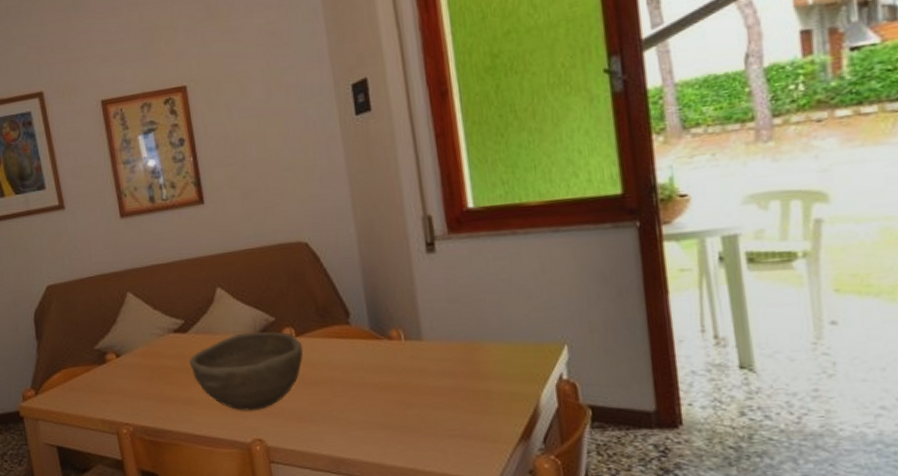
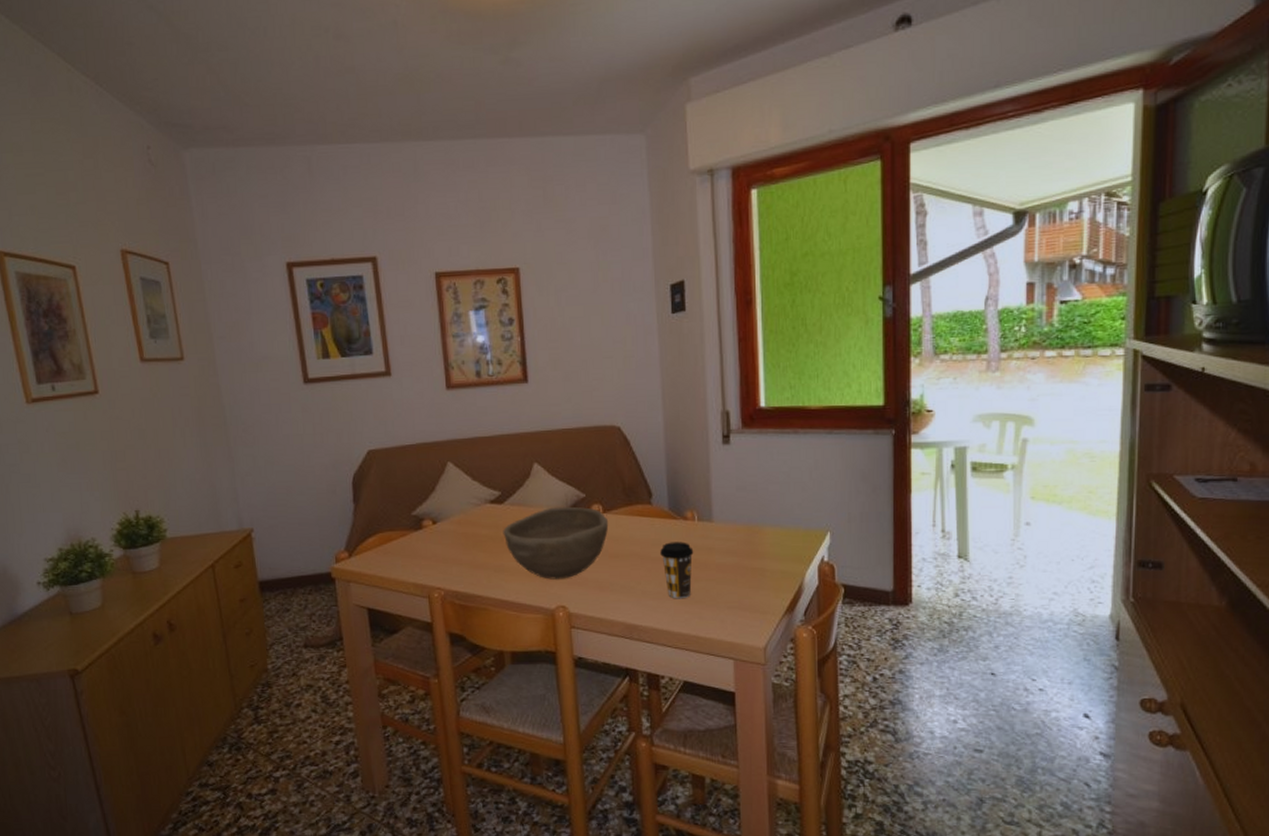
coffee cup: none [364,364,404,428] -> present [660,542,694,599]

